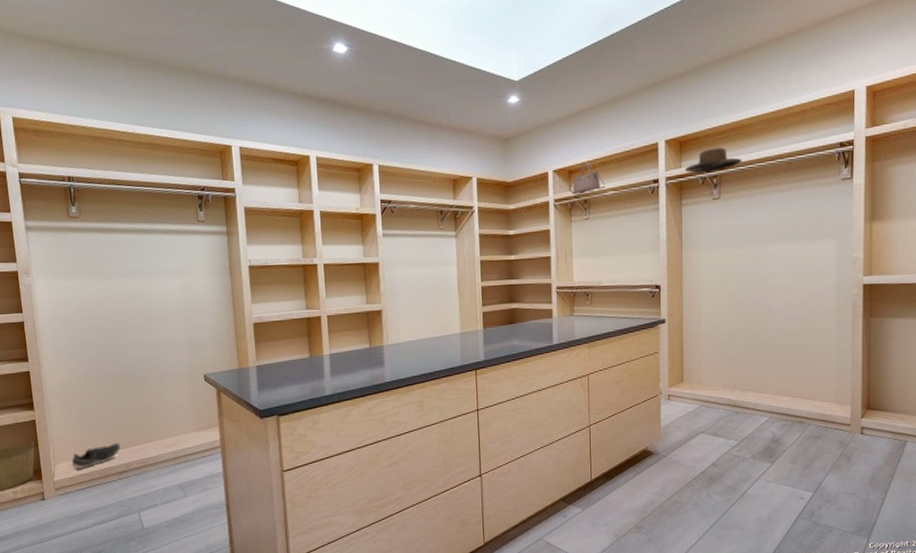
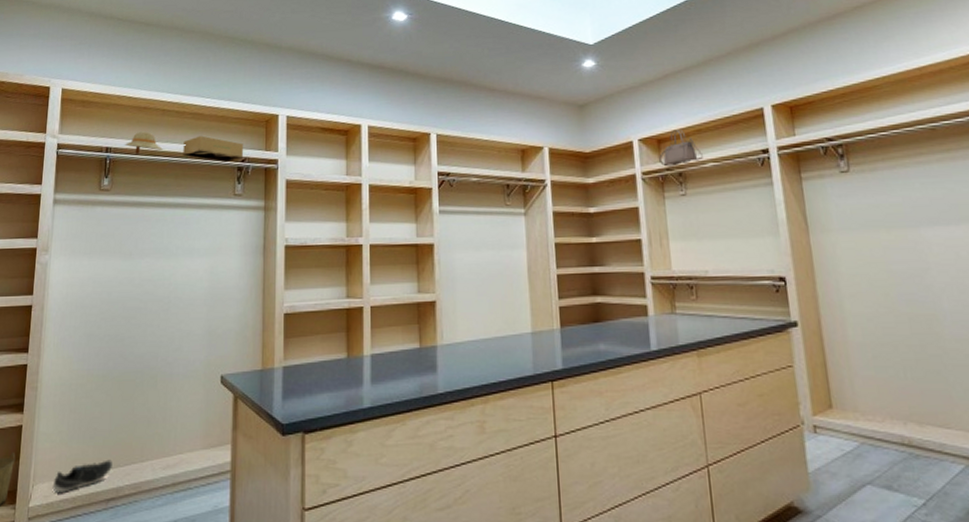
hat: none [85,161,124,183] -> present [124,131,163,154]
box: none [143,165,202,191] -> present [183,135,243,162]
hat: present [684,147,742,174] -> none [799,112,872,143]

